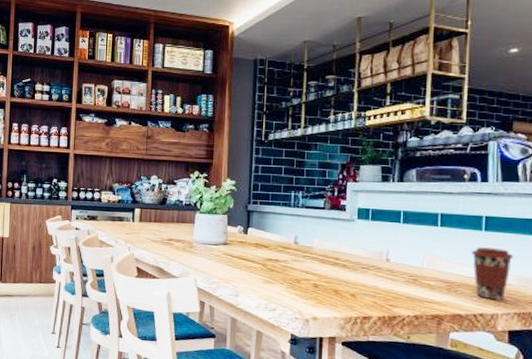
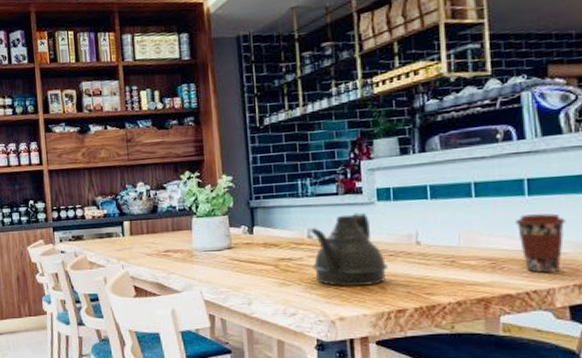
teapot: none [295,227,360,293] -> present [310,212,388,287]

